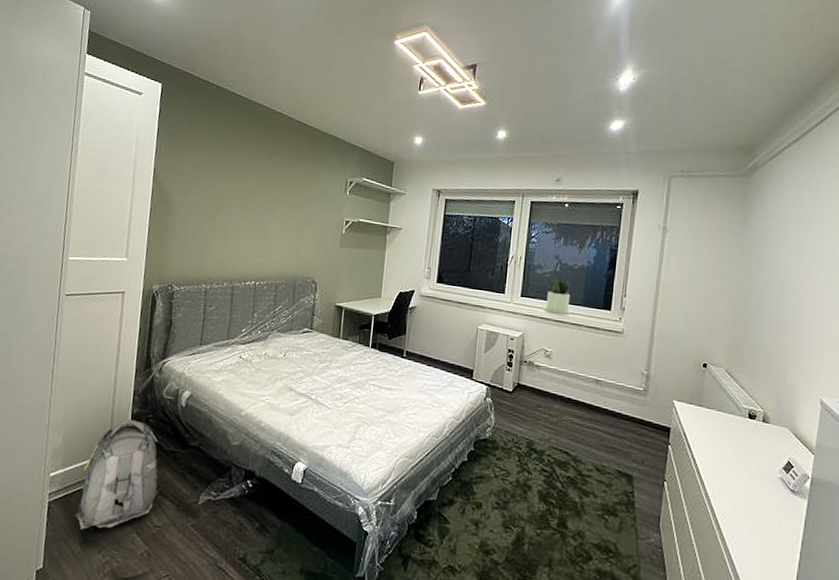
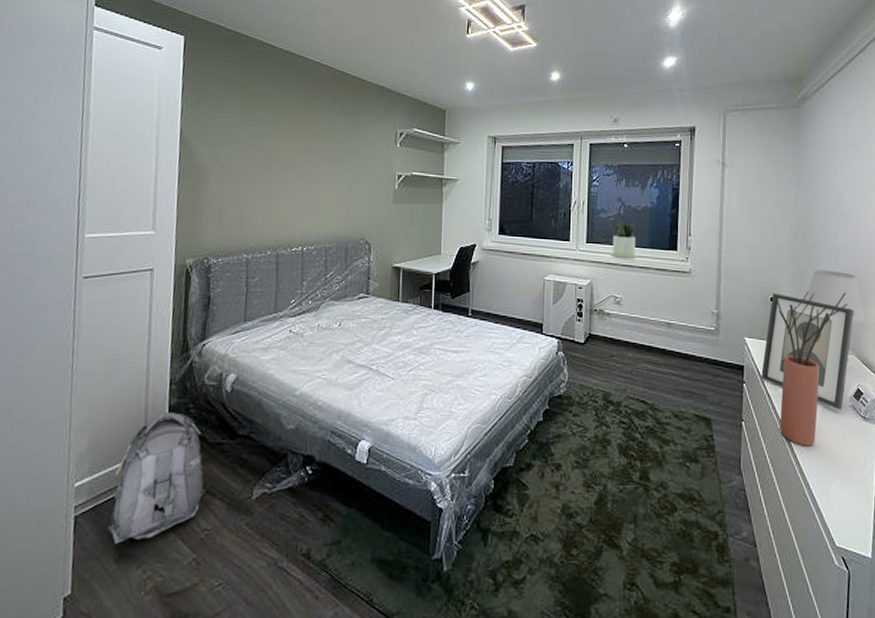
picture frame: none [686,360,791,481] -> present [760,293,855,410]
vase: none [703,360,785,513] -> present [775,291,848,446]
table lamp: none [739,340,802,398] -> present [805,270,865,324]

